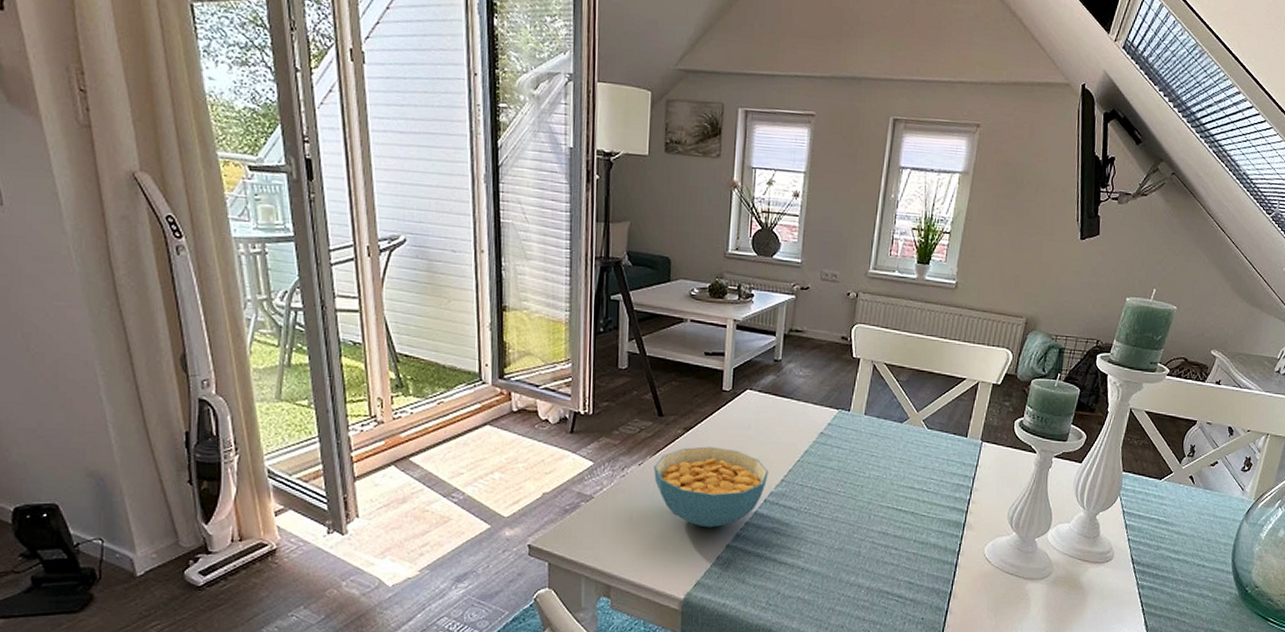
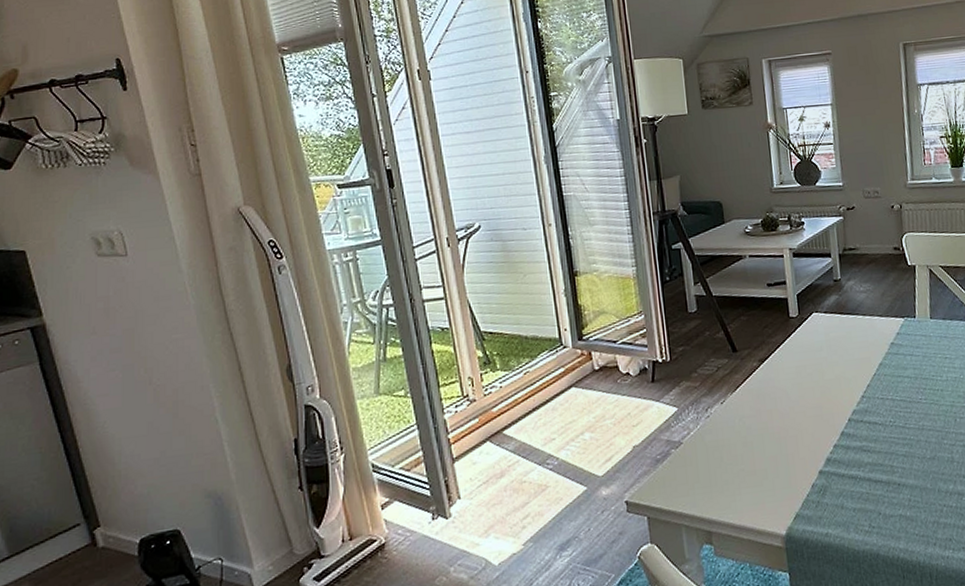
cereal bowl: present [654,446,769,528] -> none [736,373,848,457]

